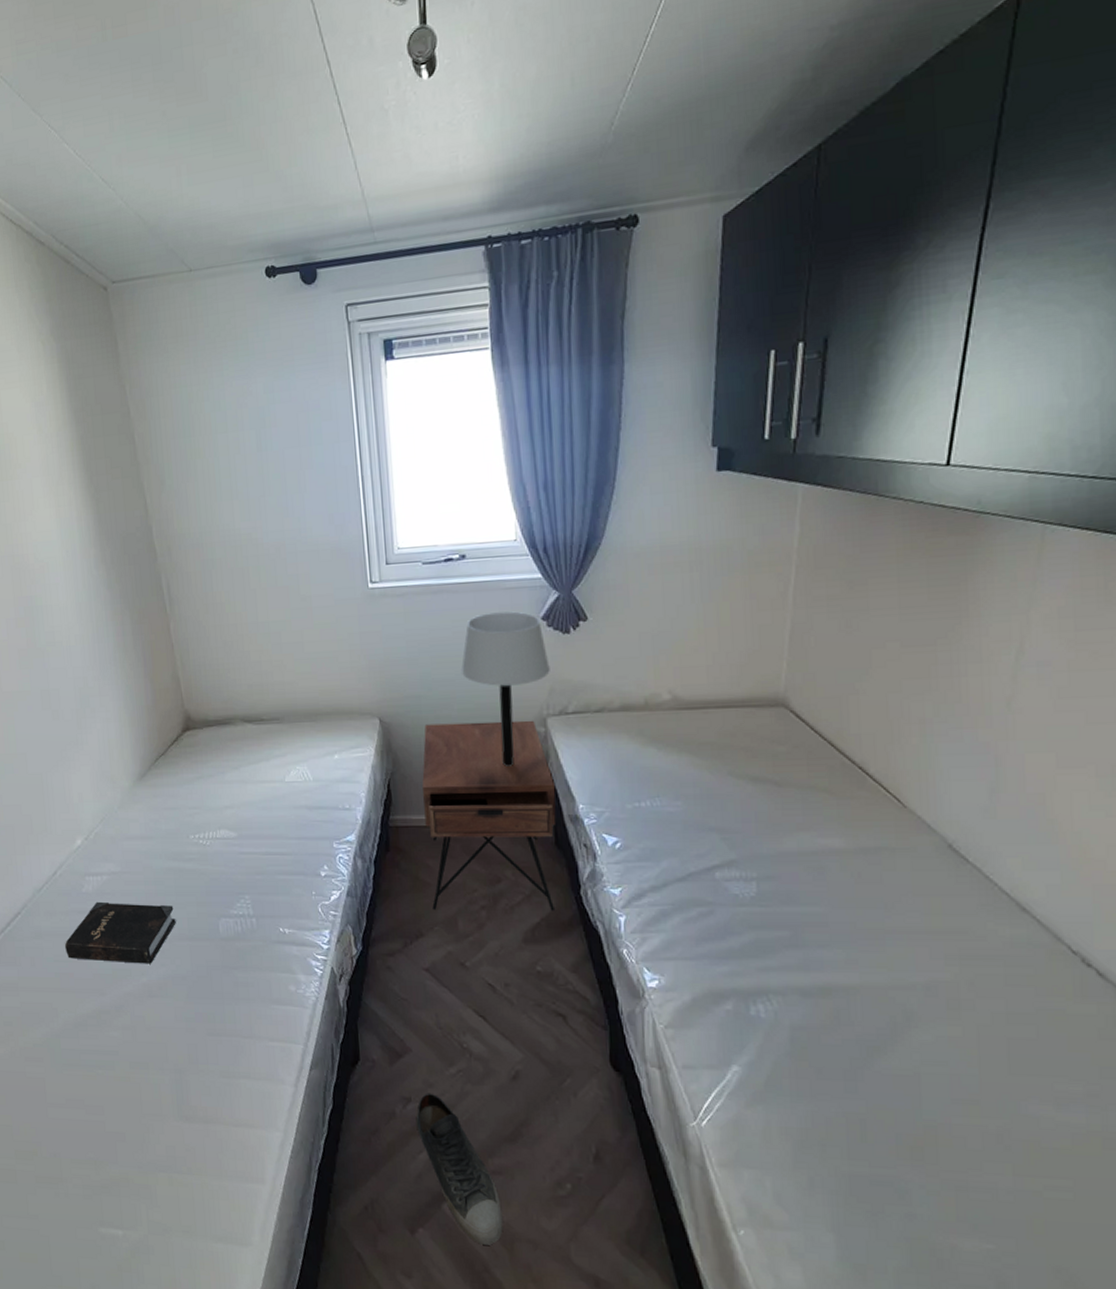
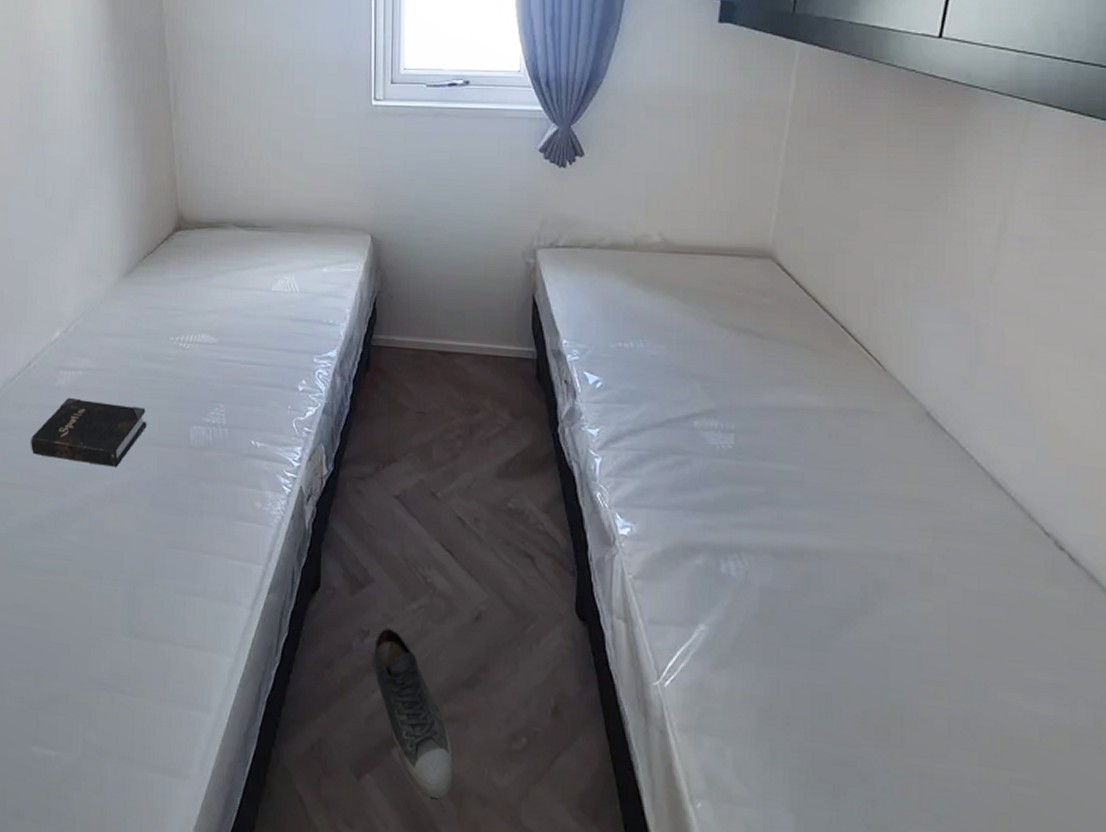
nightstand: present [422,720,556,911] -> none [408,245,541,447]
table lamp: present [460,611,550,766] -> none [455,140,544,295]

